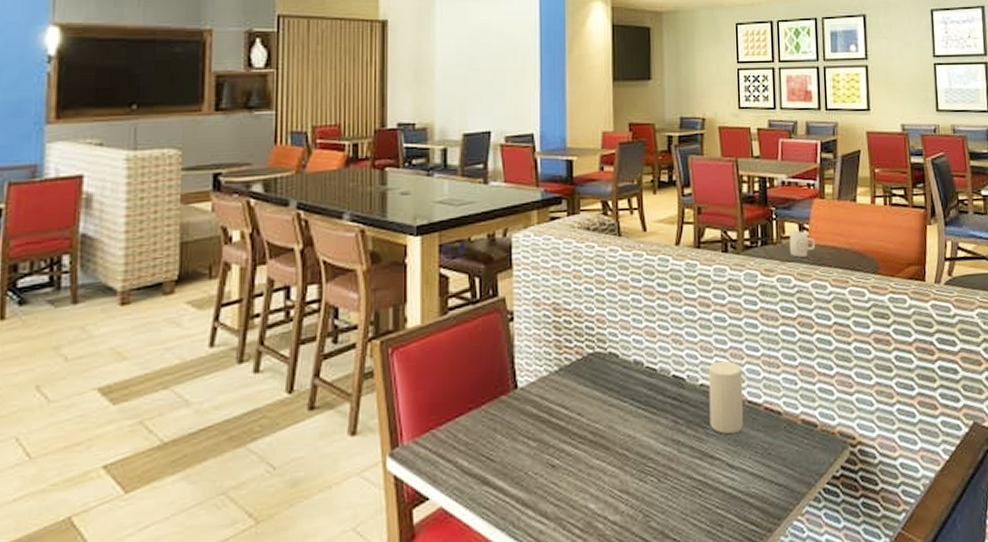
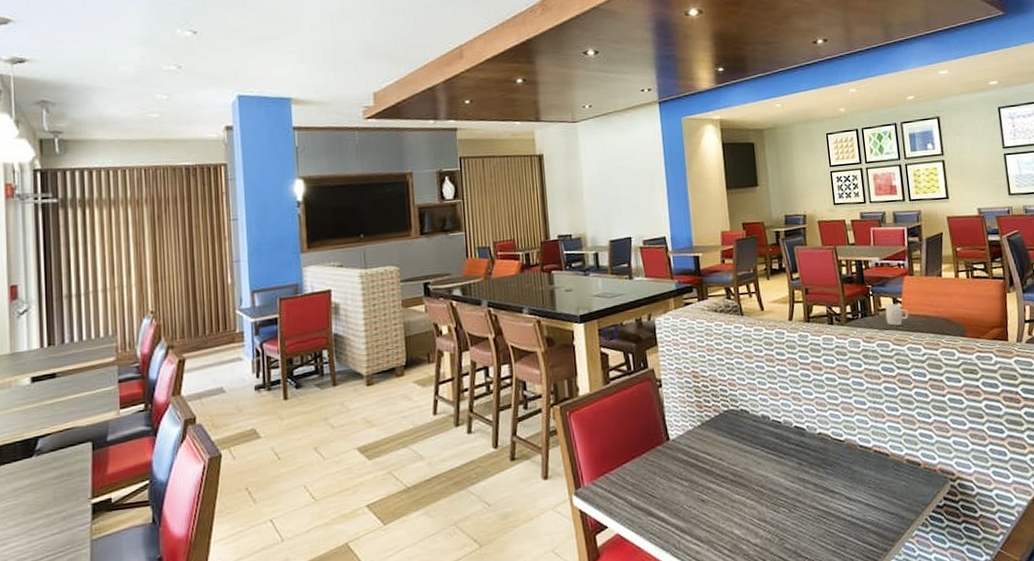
cup: present [708,360,744,435] -> none [824,413,858,473]

